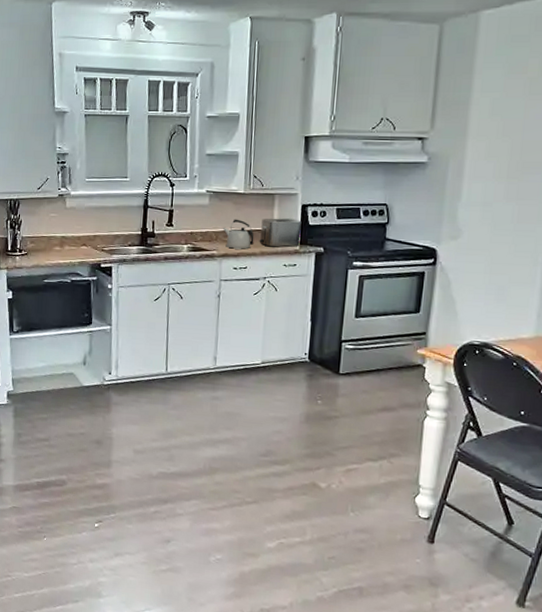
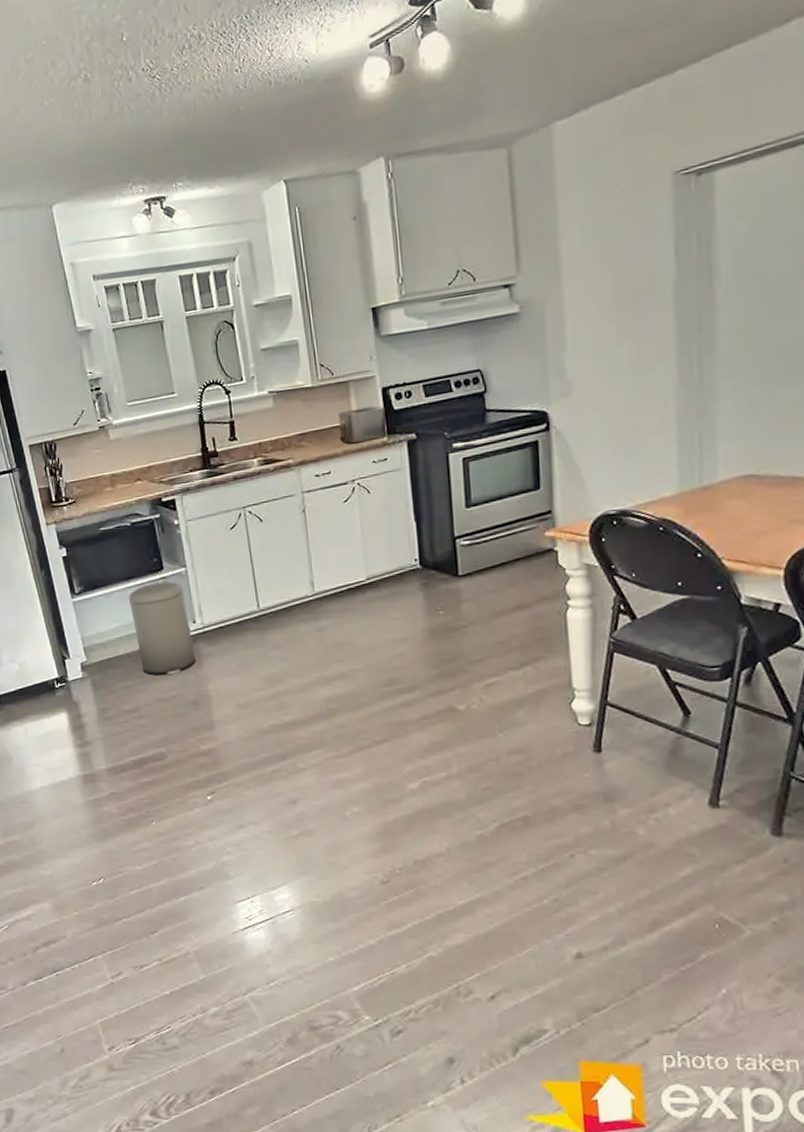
pedal bin: none [57,334,106,415] -> present [128,581,195,676]
kettle: present [222,219,254,250] -> none [294,418,334,455]

